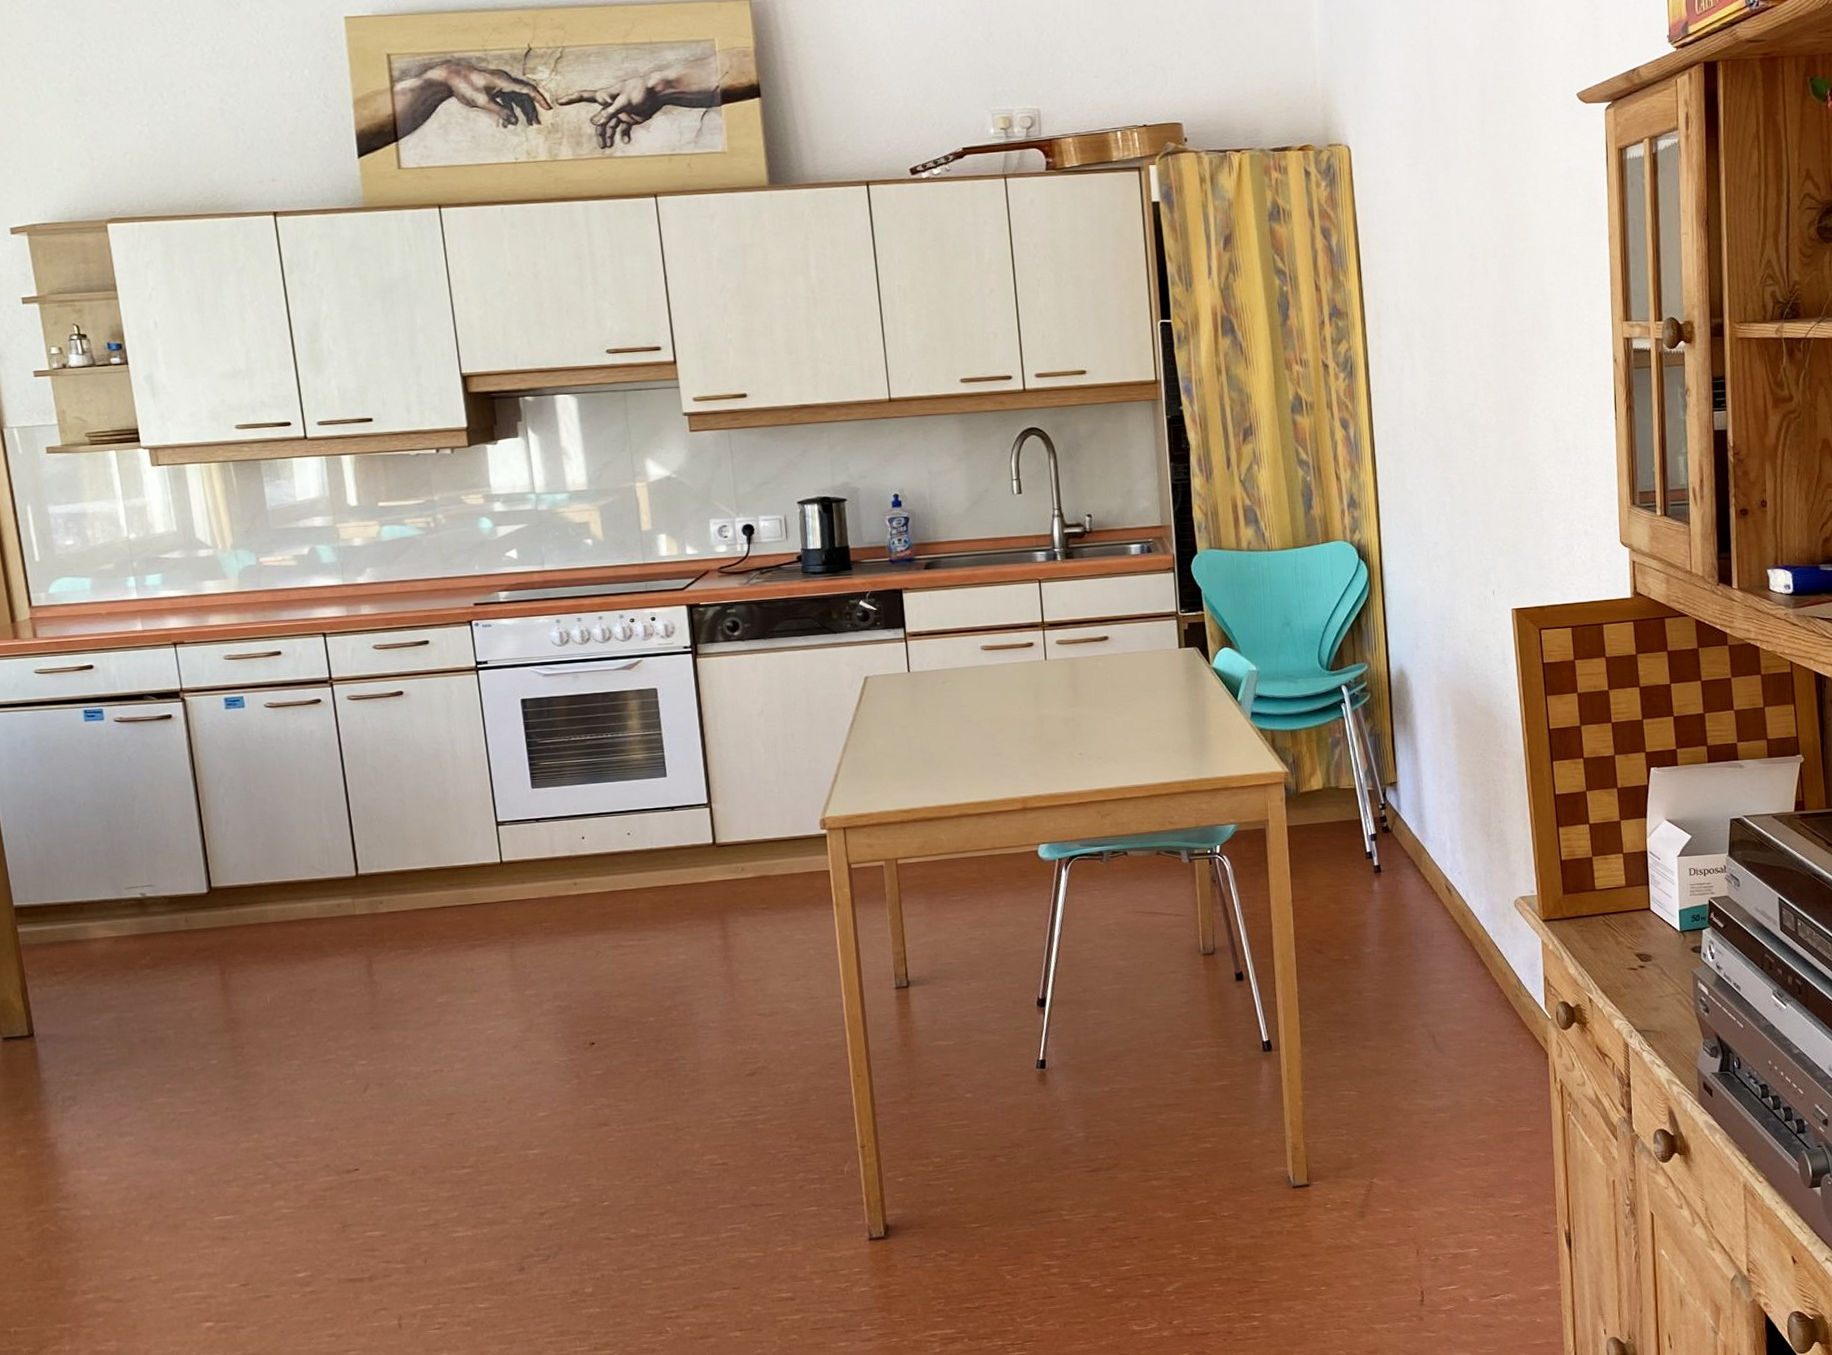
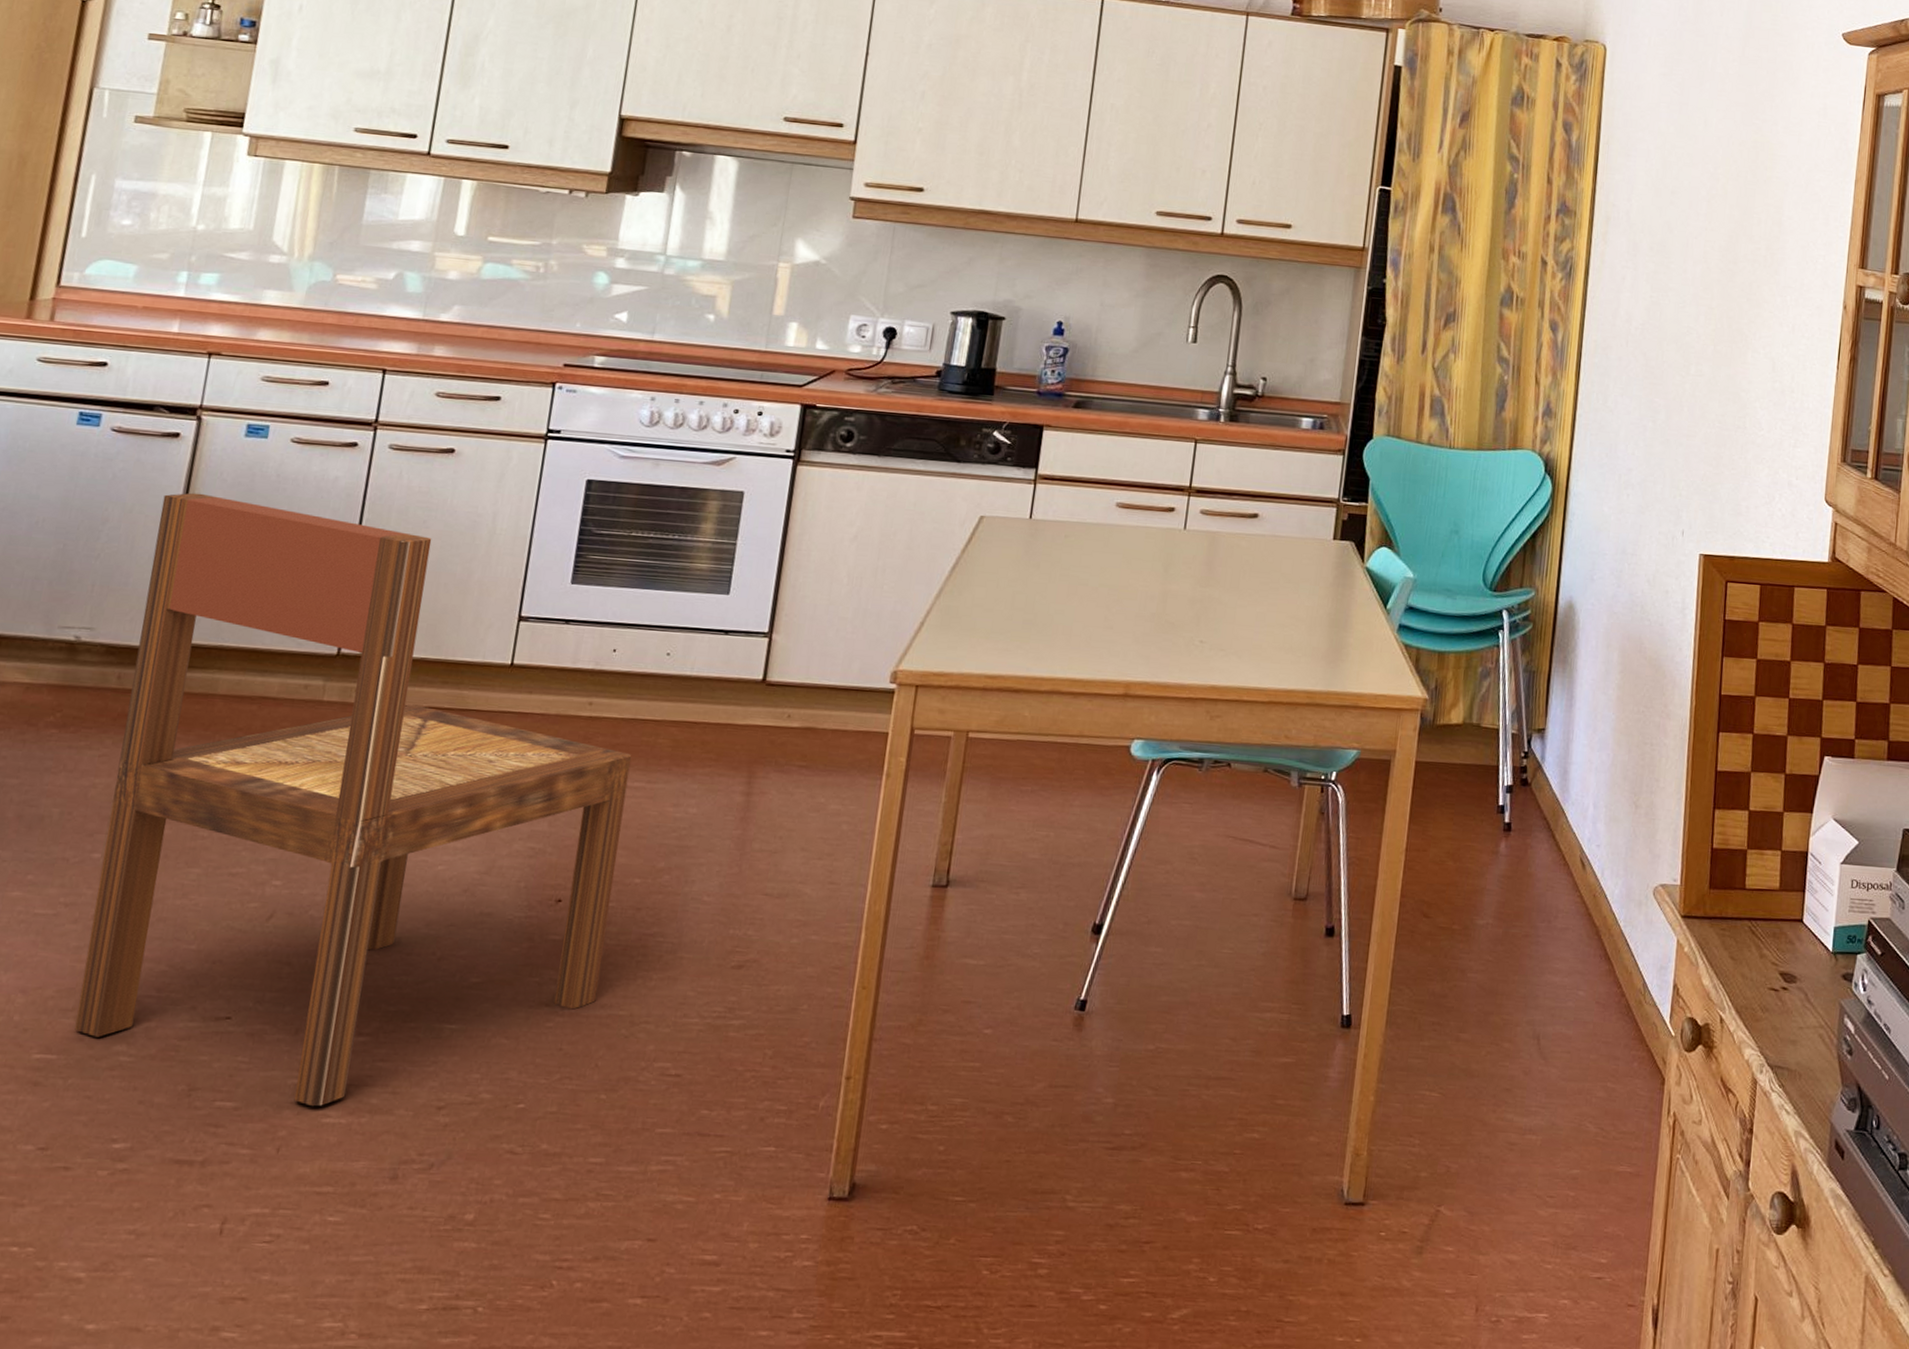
dining chair: none [175,762,643,1226] -> present [74,492,632,1107]

